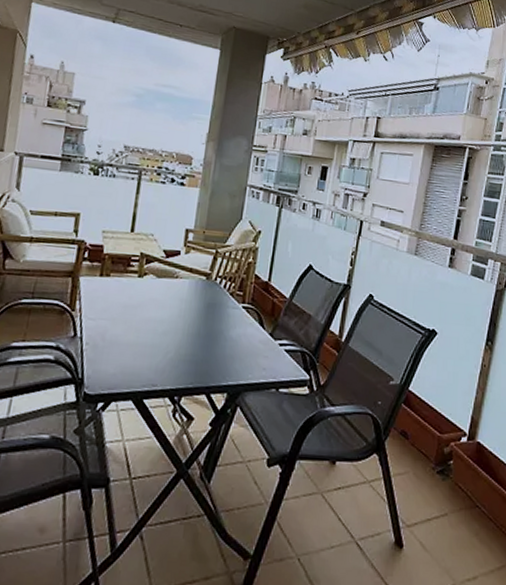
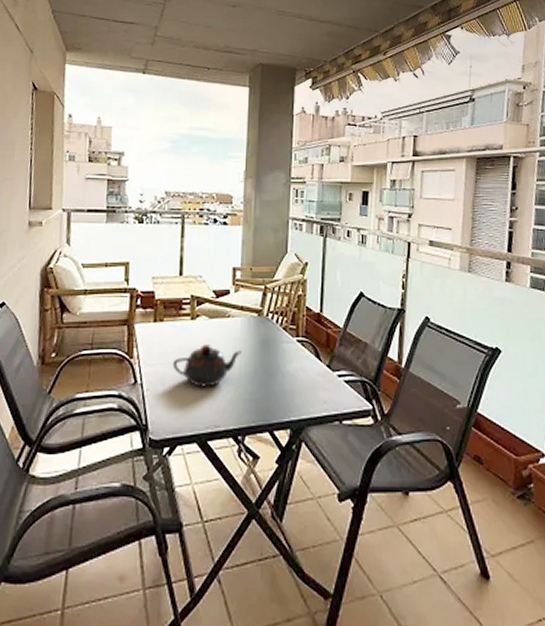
teapot: none [114,303,186,346] -> present [172,344,242,387]

